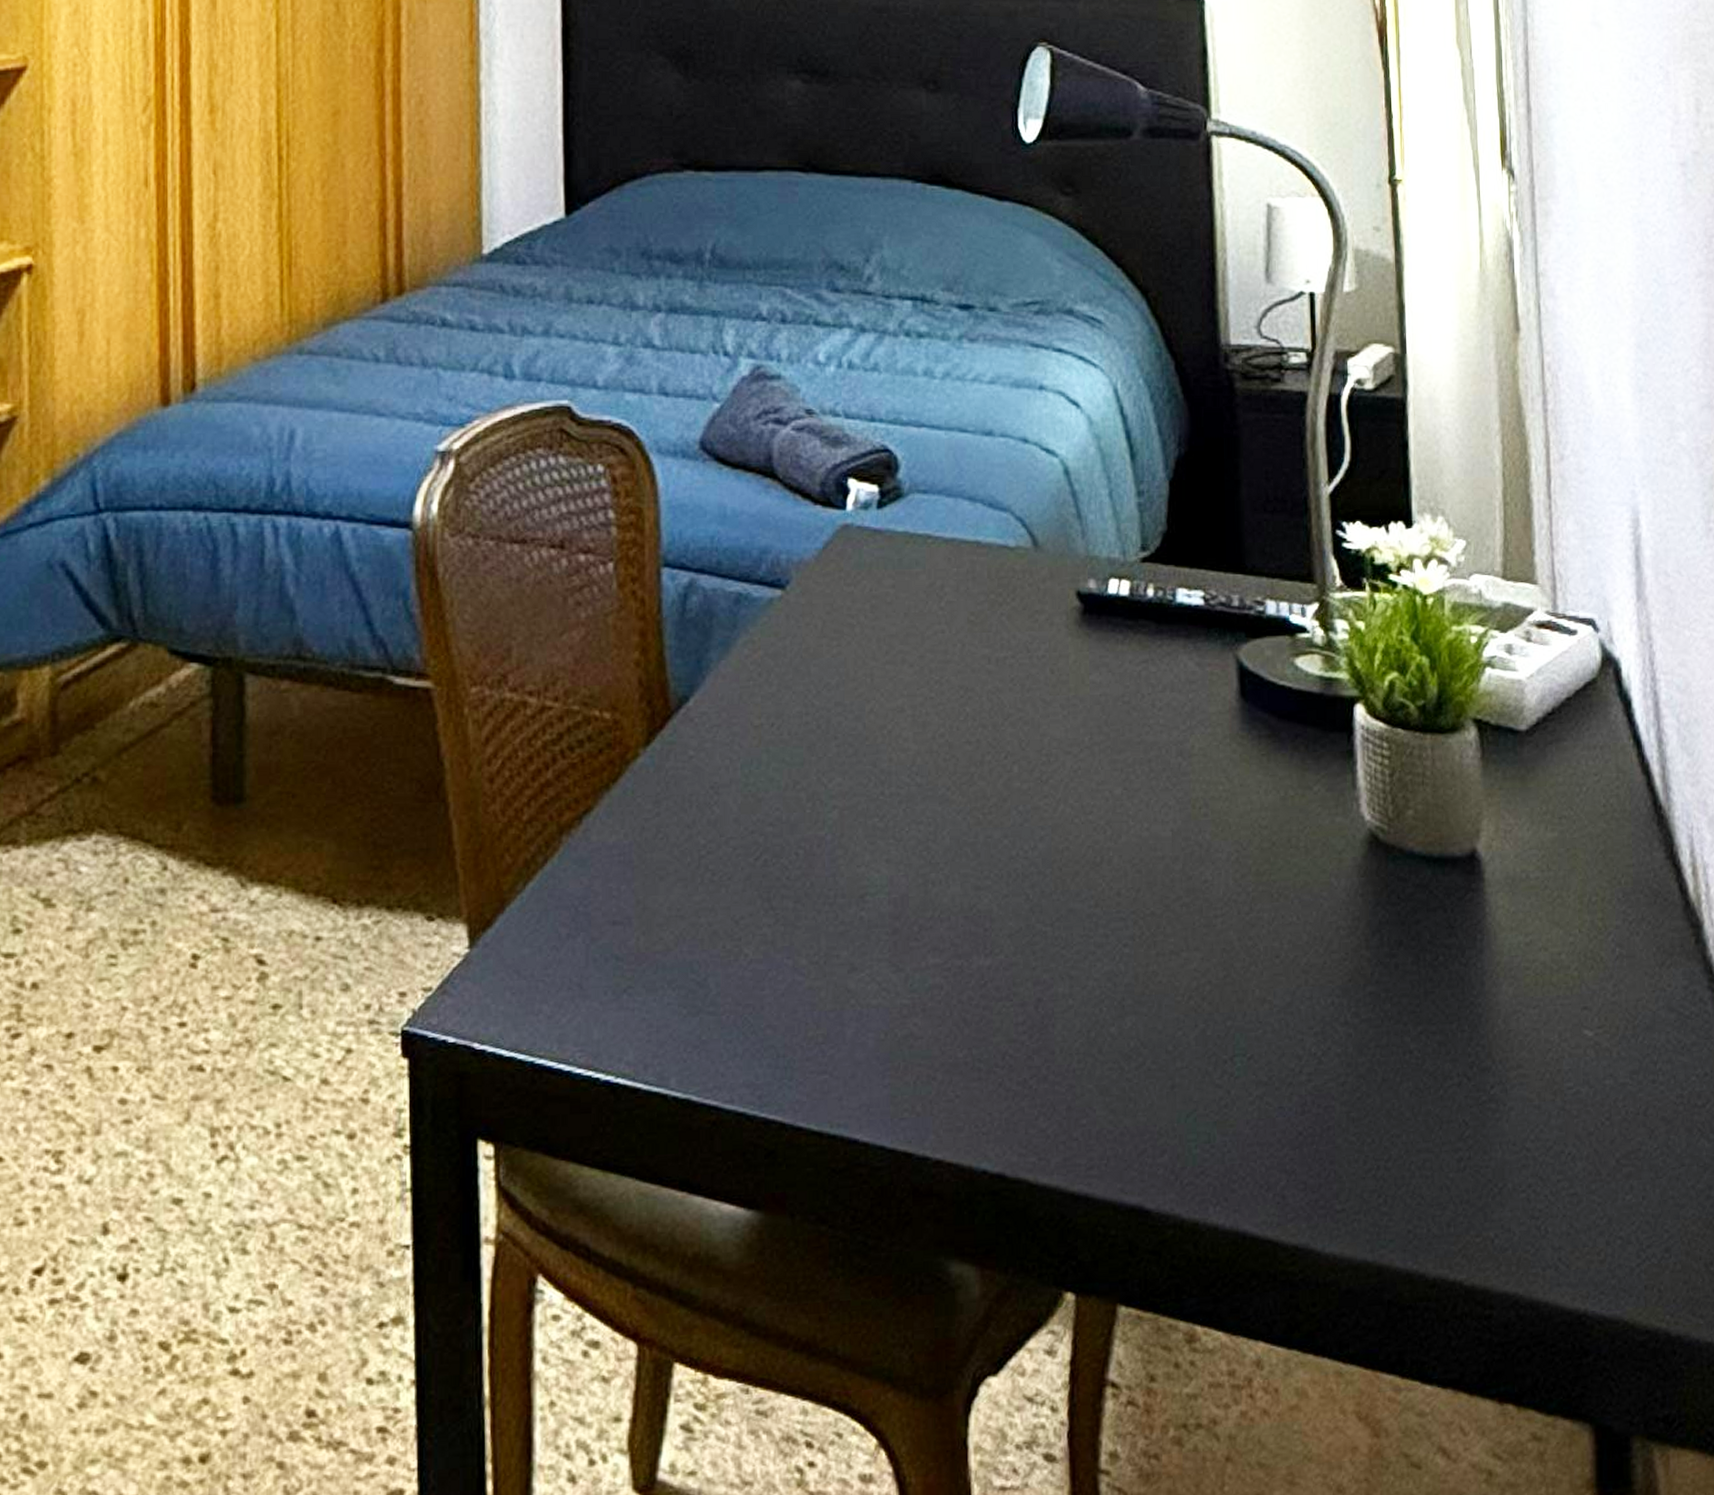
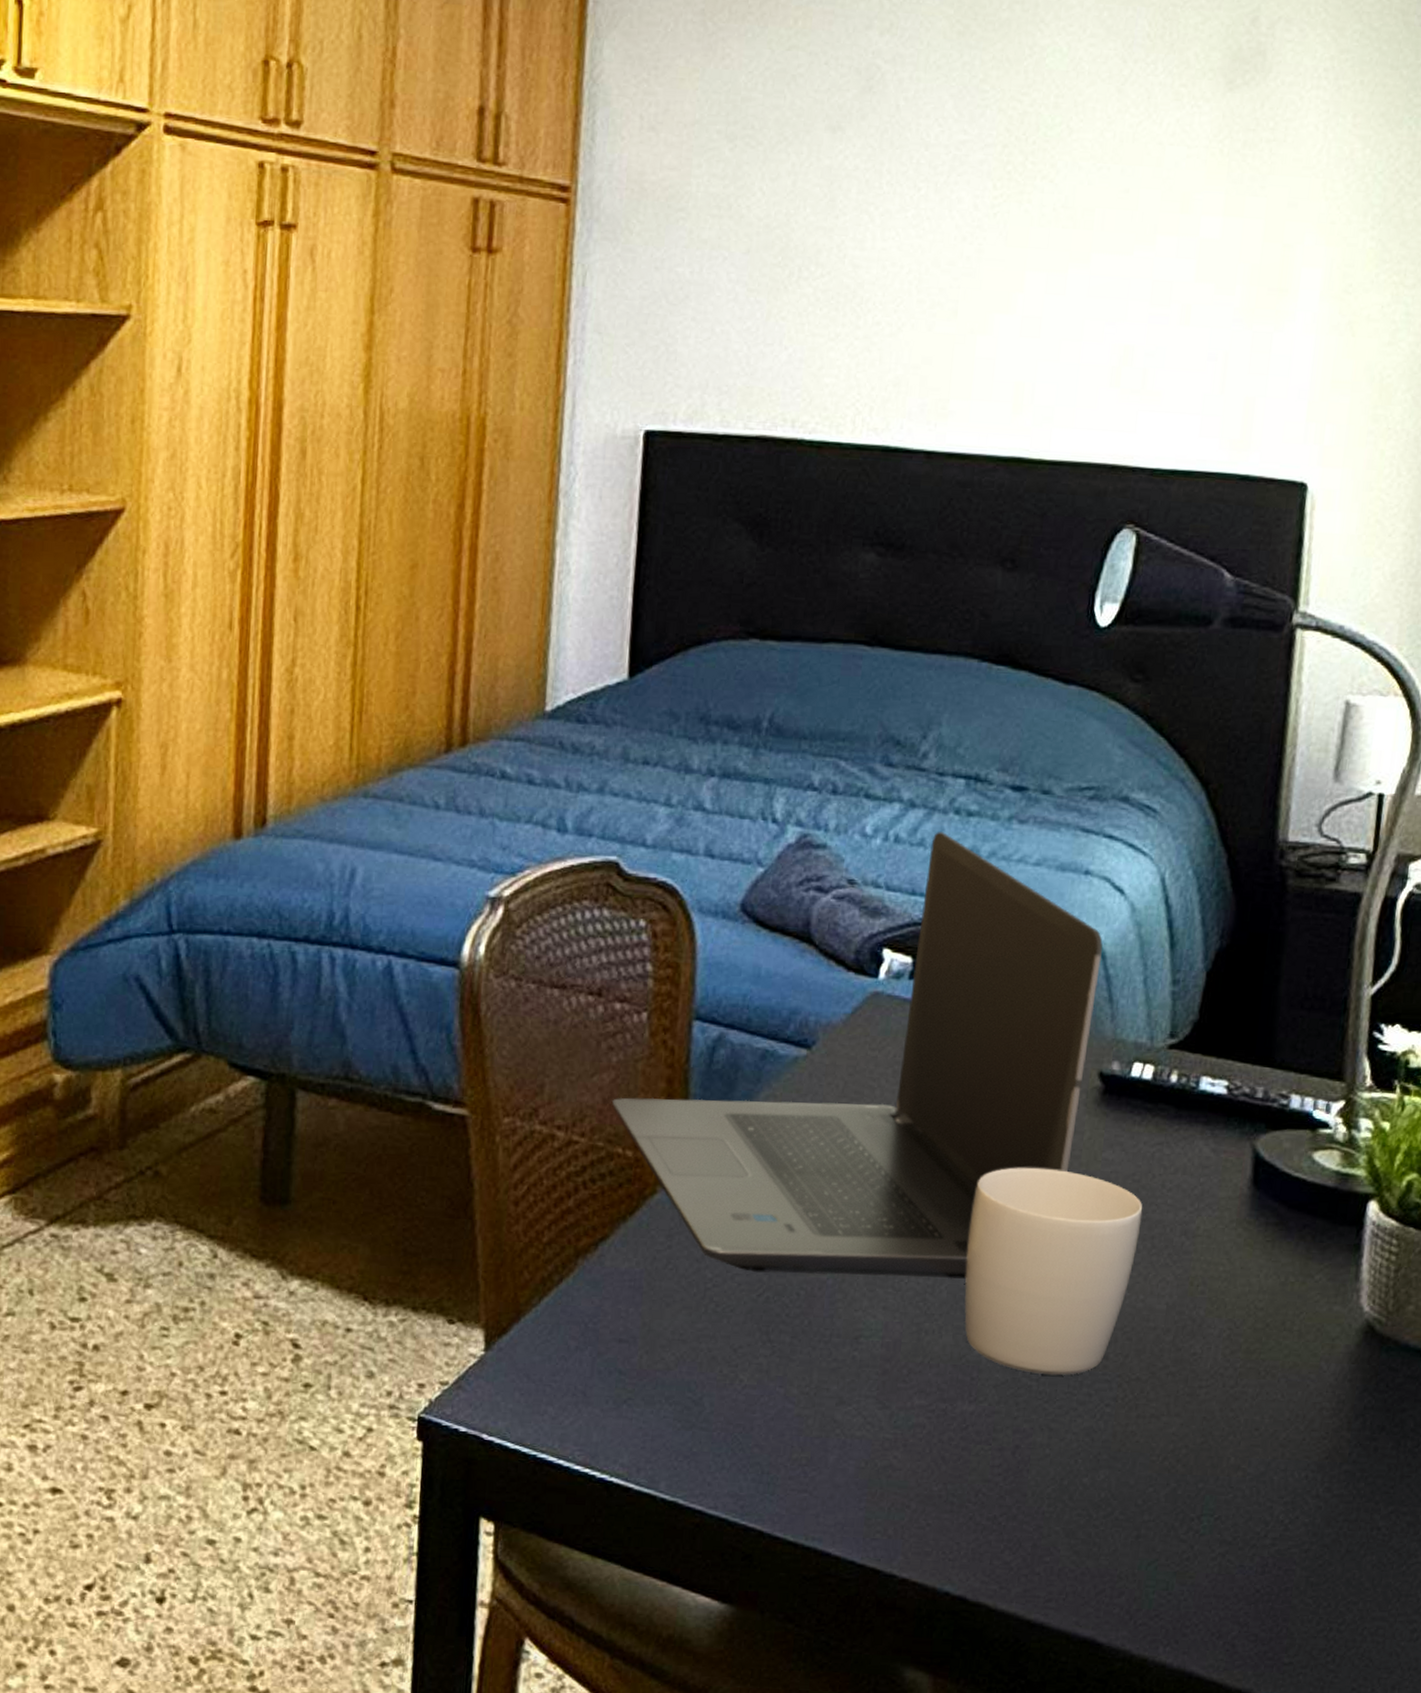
laptop computer: none [585,355,1066,834] -> present [612,832,1103,1279]
mug: none [965,696,1137,918] -> present [964,1167,1143,1375]

